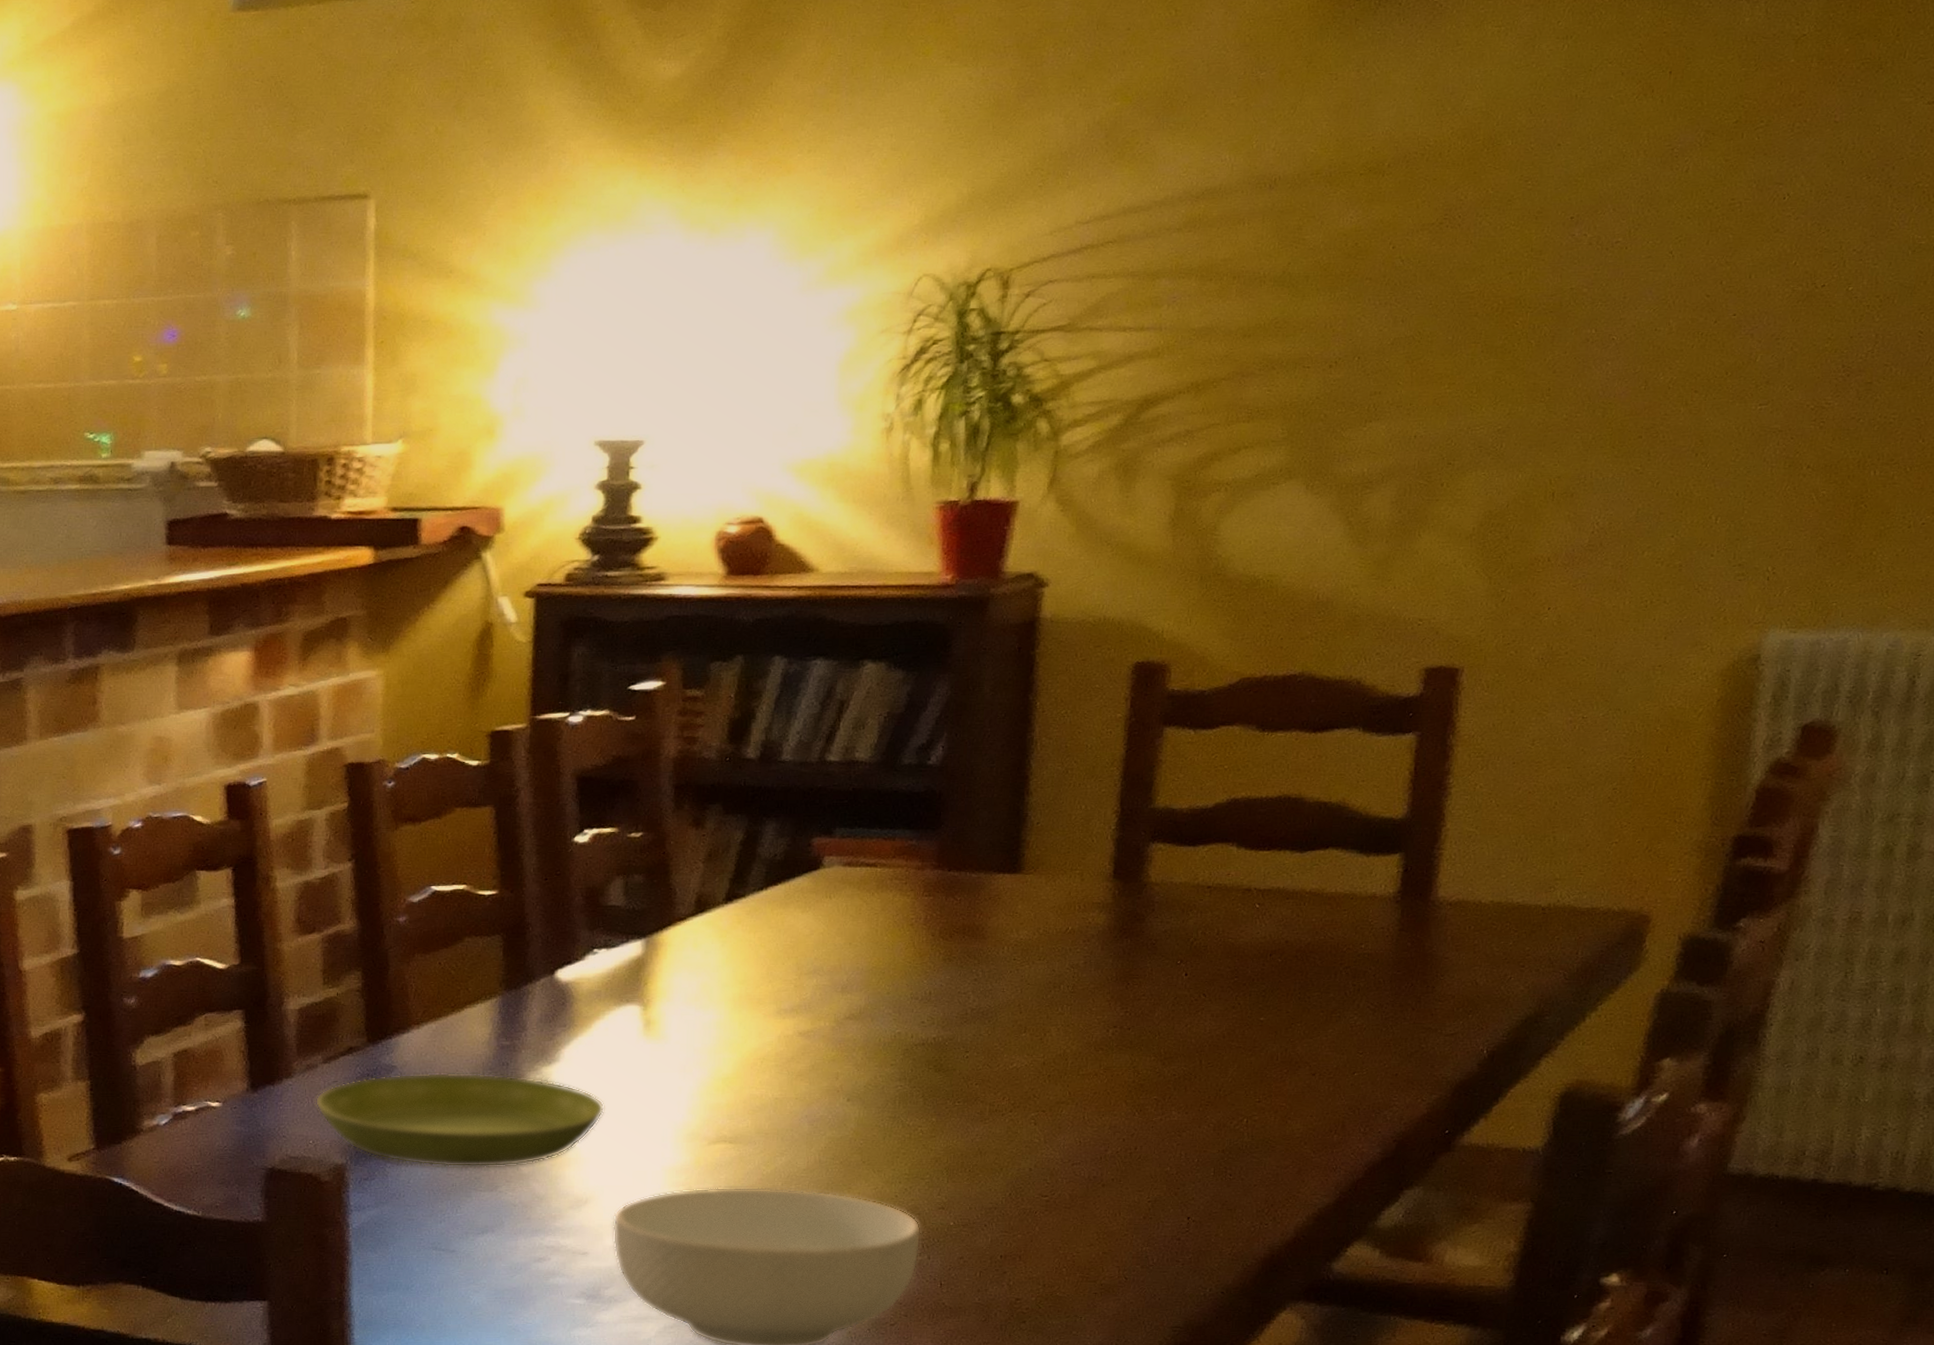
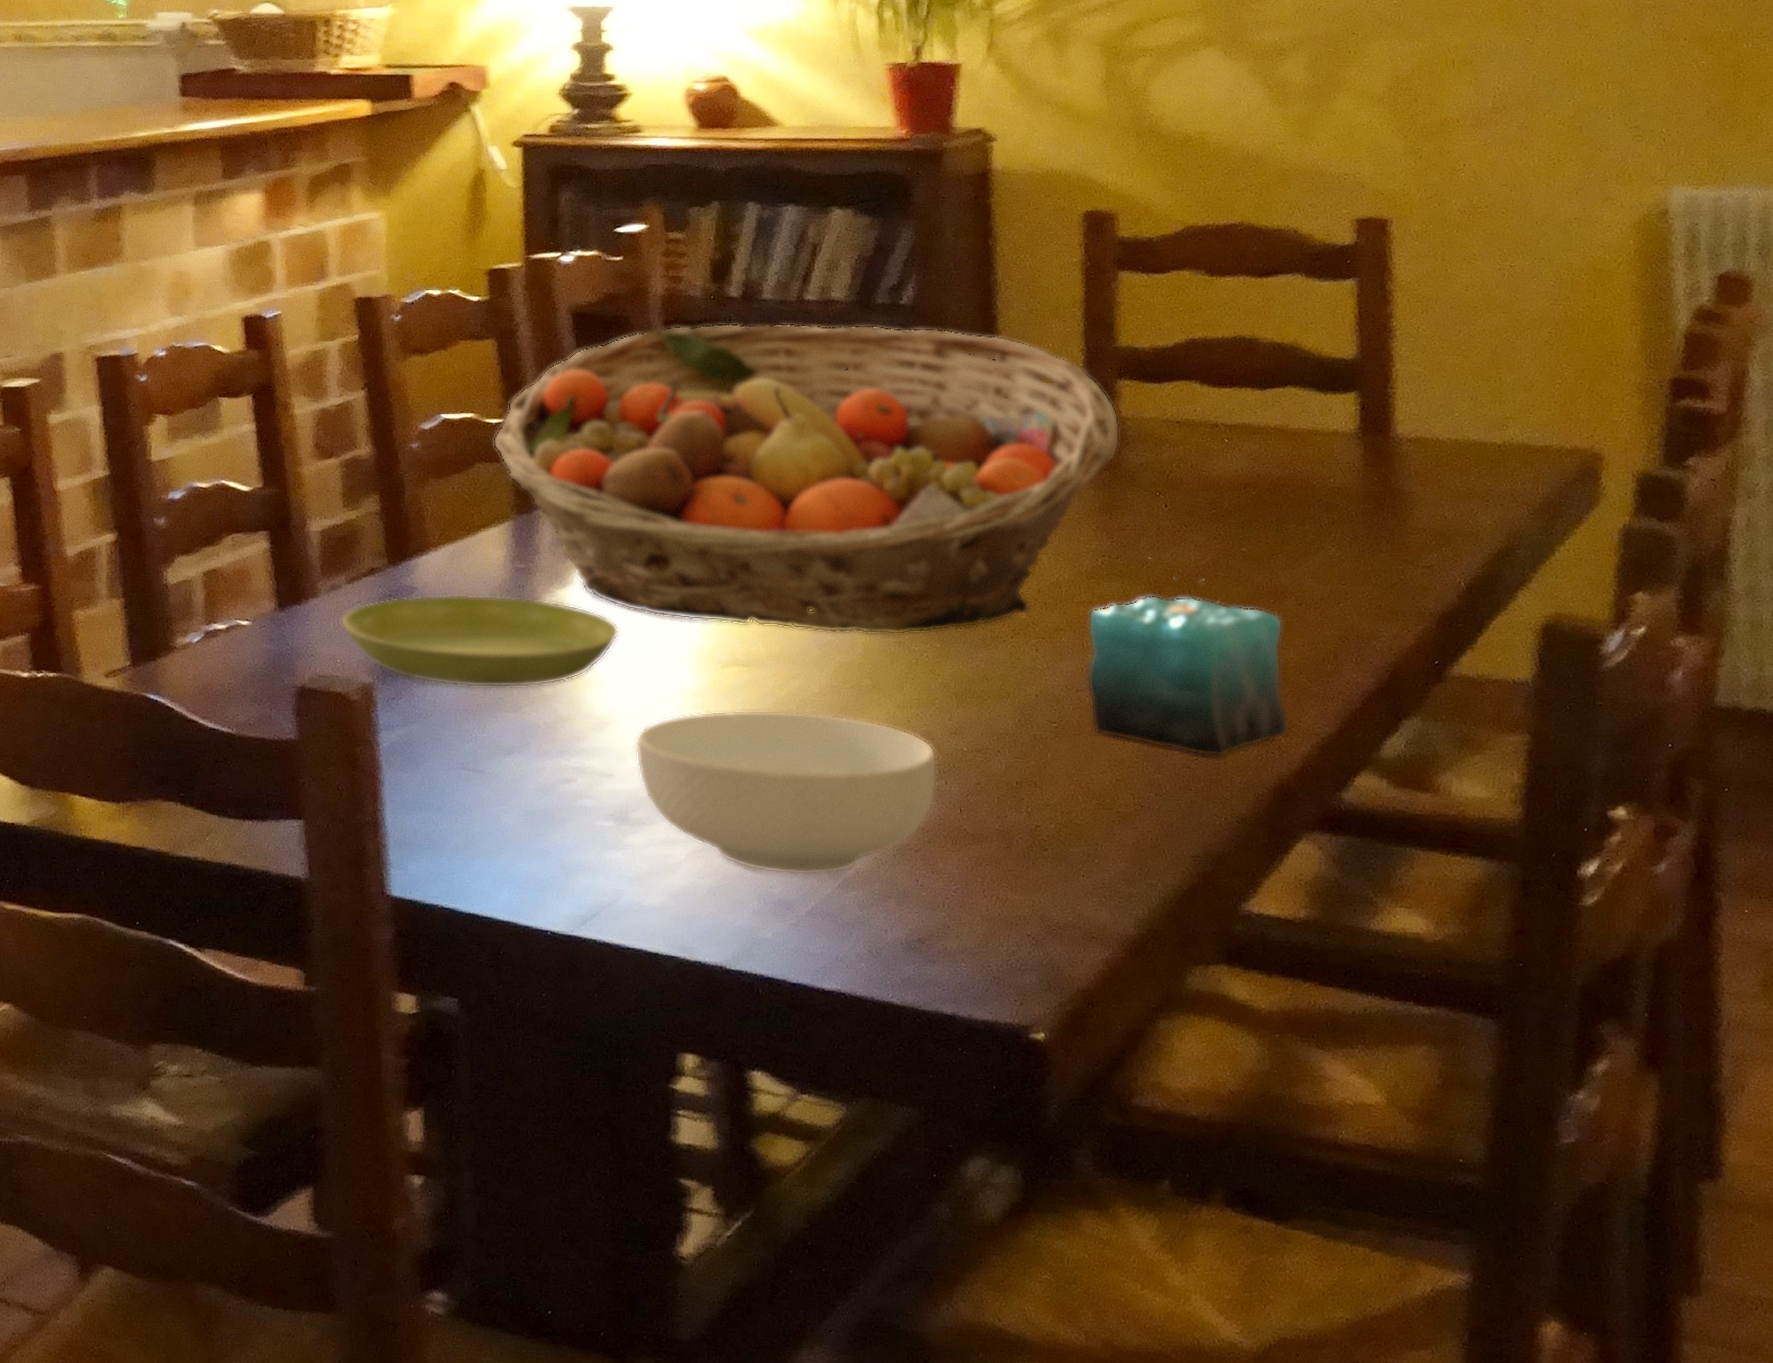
fruit basket: none [485,786,1148,1110] -> present [493,323,1120,635]
candle: none [1083,1027,1293,1229] -> present [1086,556,1290,757]

